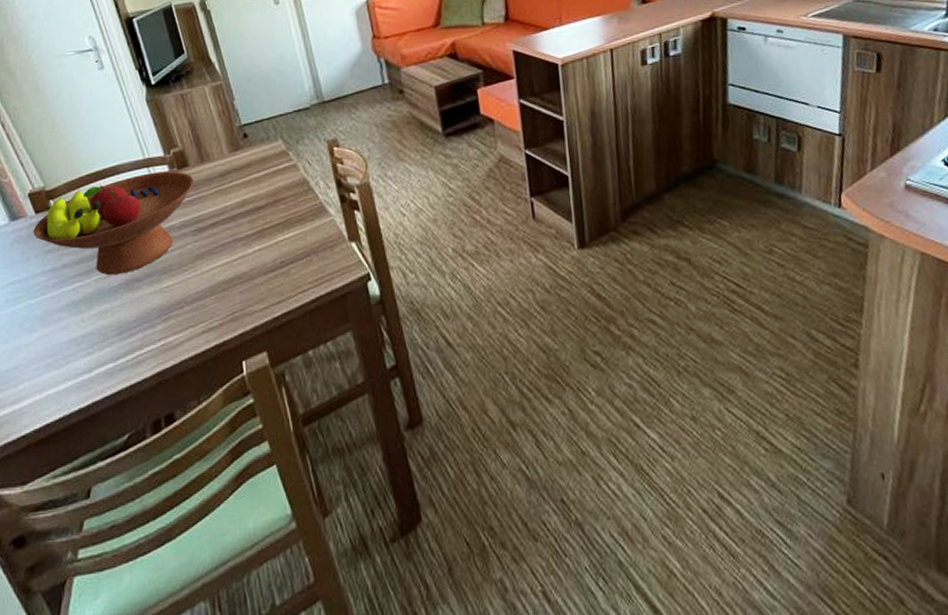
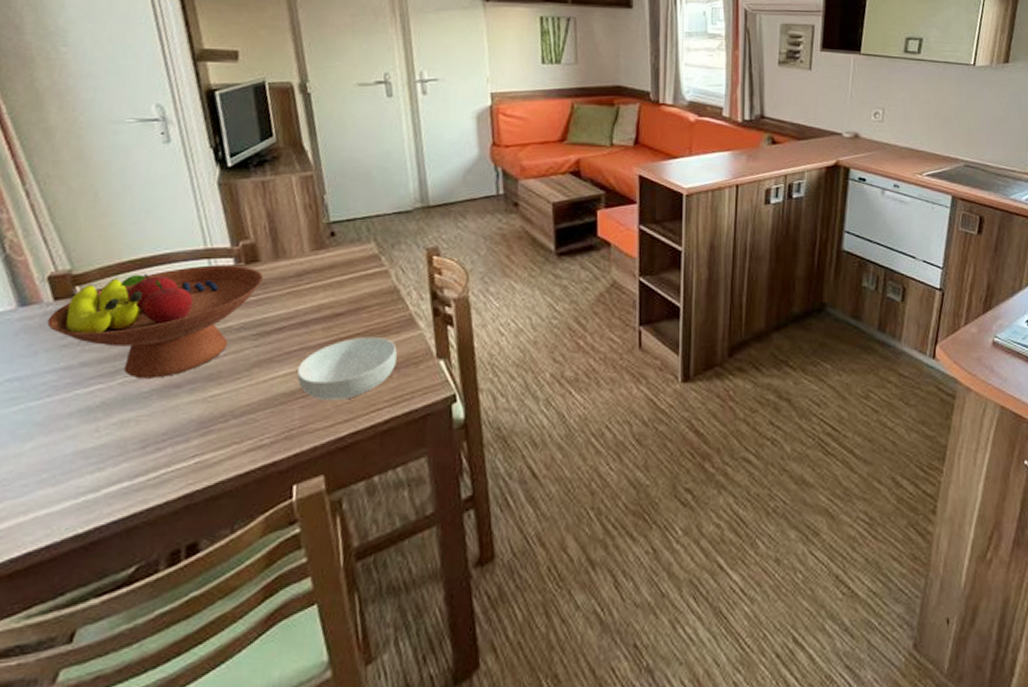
cereal bowl: none [232,225,314,286] -> present [296,336,397,401]

